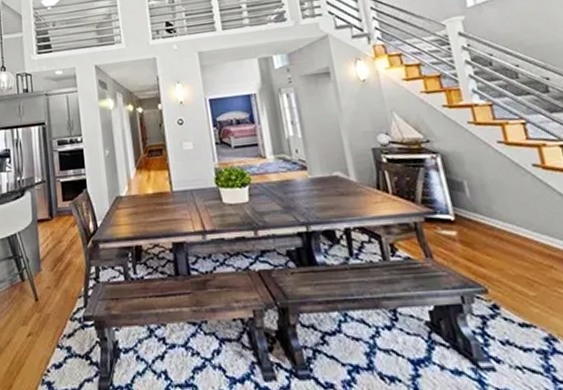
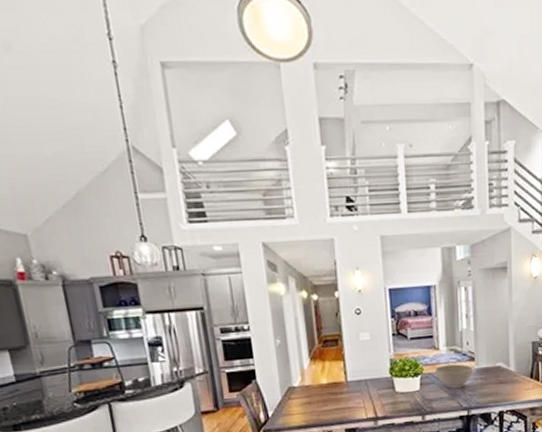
bowl: none [264,173,307,201] -> present [436,364,473,389]

